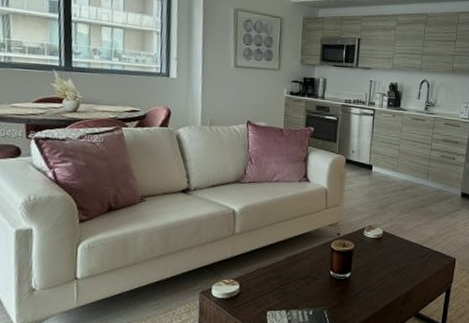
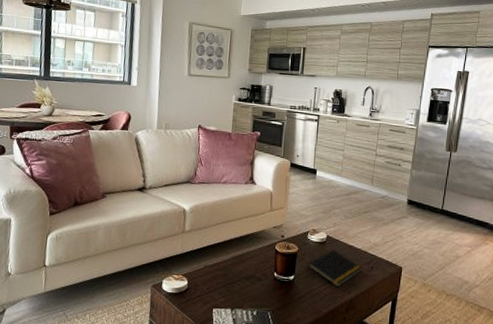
notepad: none [362,244,418,282] -> present [306,249,363,287]

